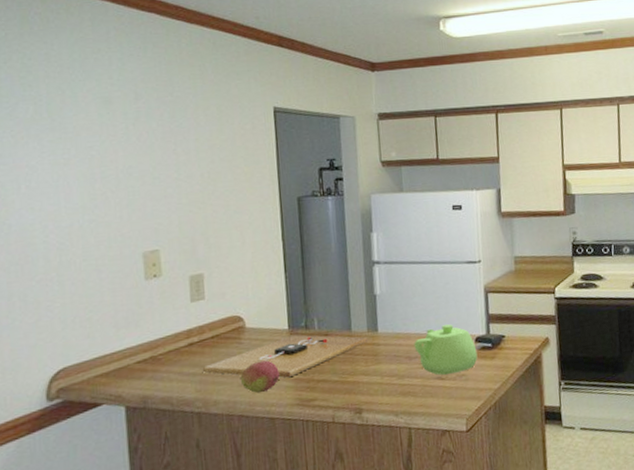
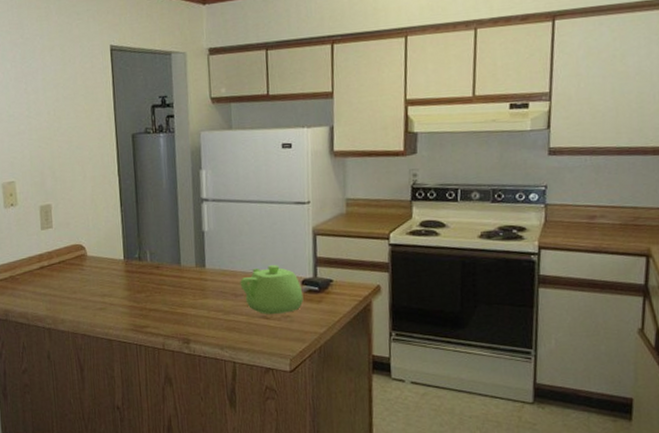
cutting board: present [202,334,368,378] -> none [51,265,196,305]
fruit: present [240,360,280,394] -> none [82,287,116,316]

